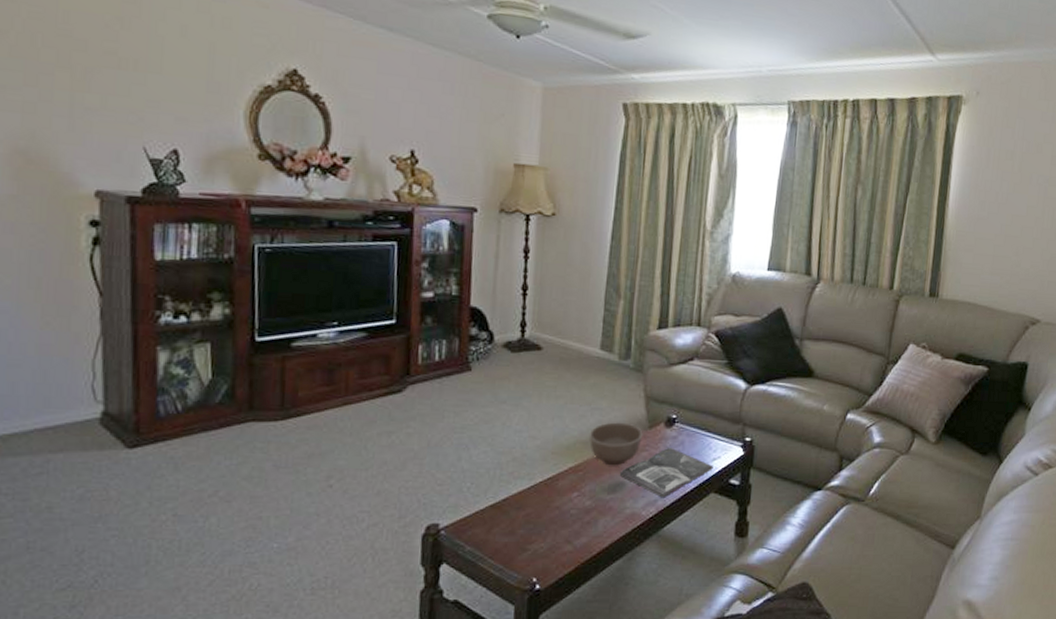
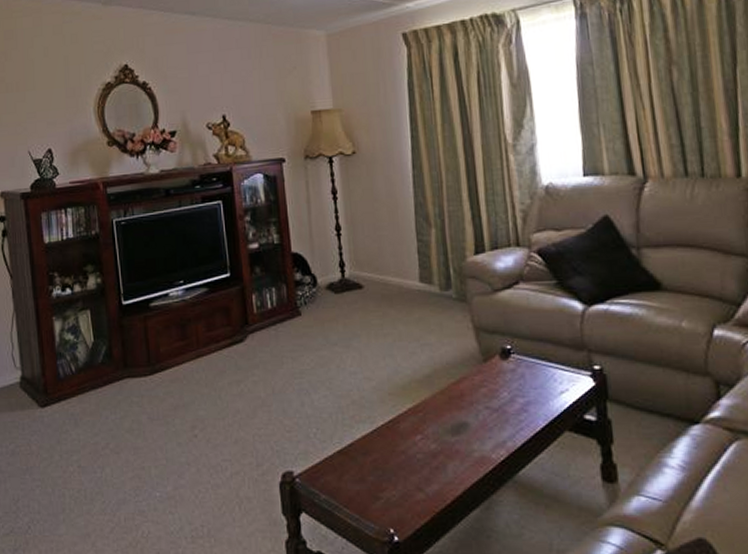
bowl: present [589,422,643,466] -> none [422,357,479,405]
magazine: present [619,448,714,498] -> none [460,382,563,439]

